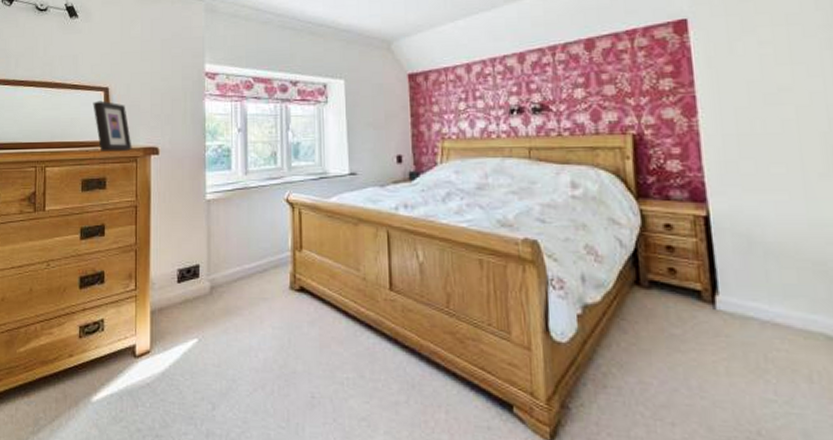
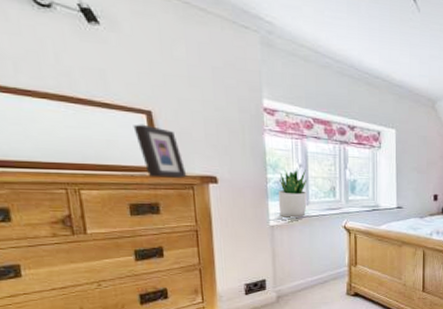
planter: none [215,133,247,190] -> present [278,168,308,218]

